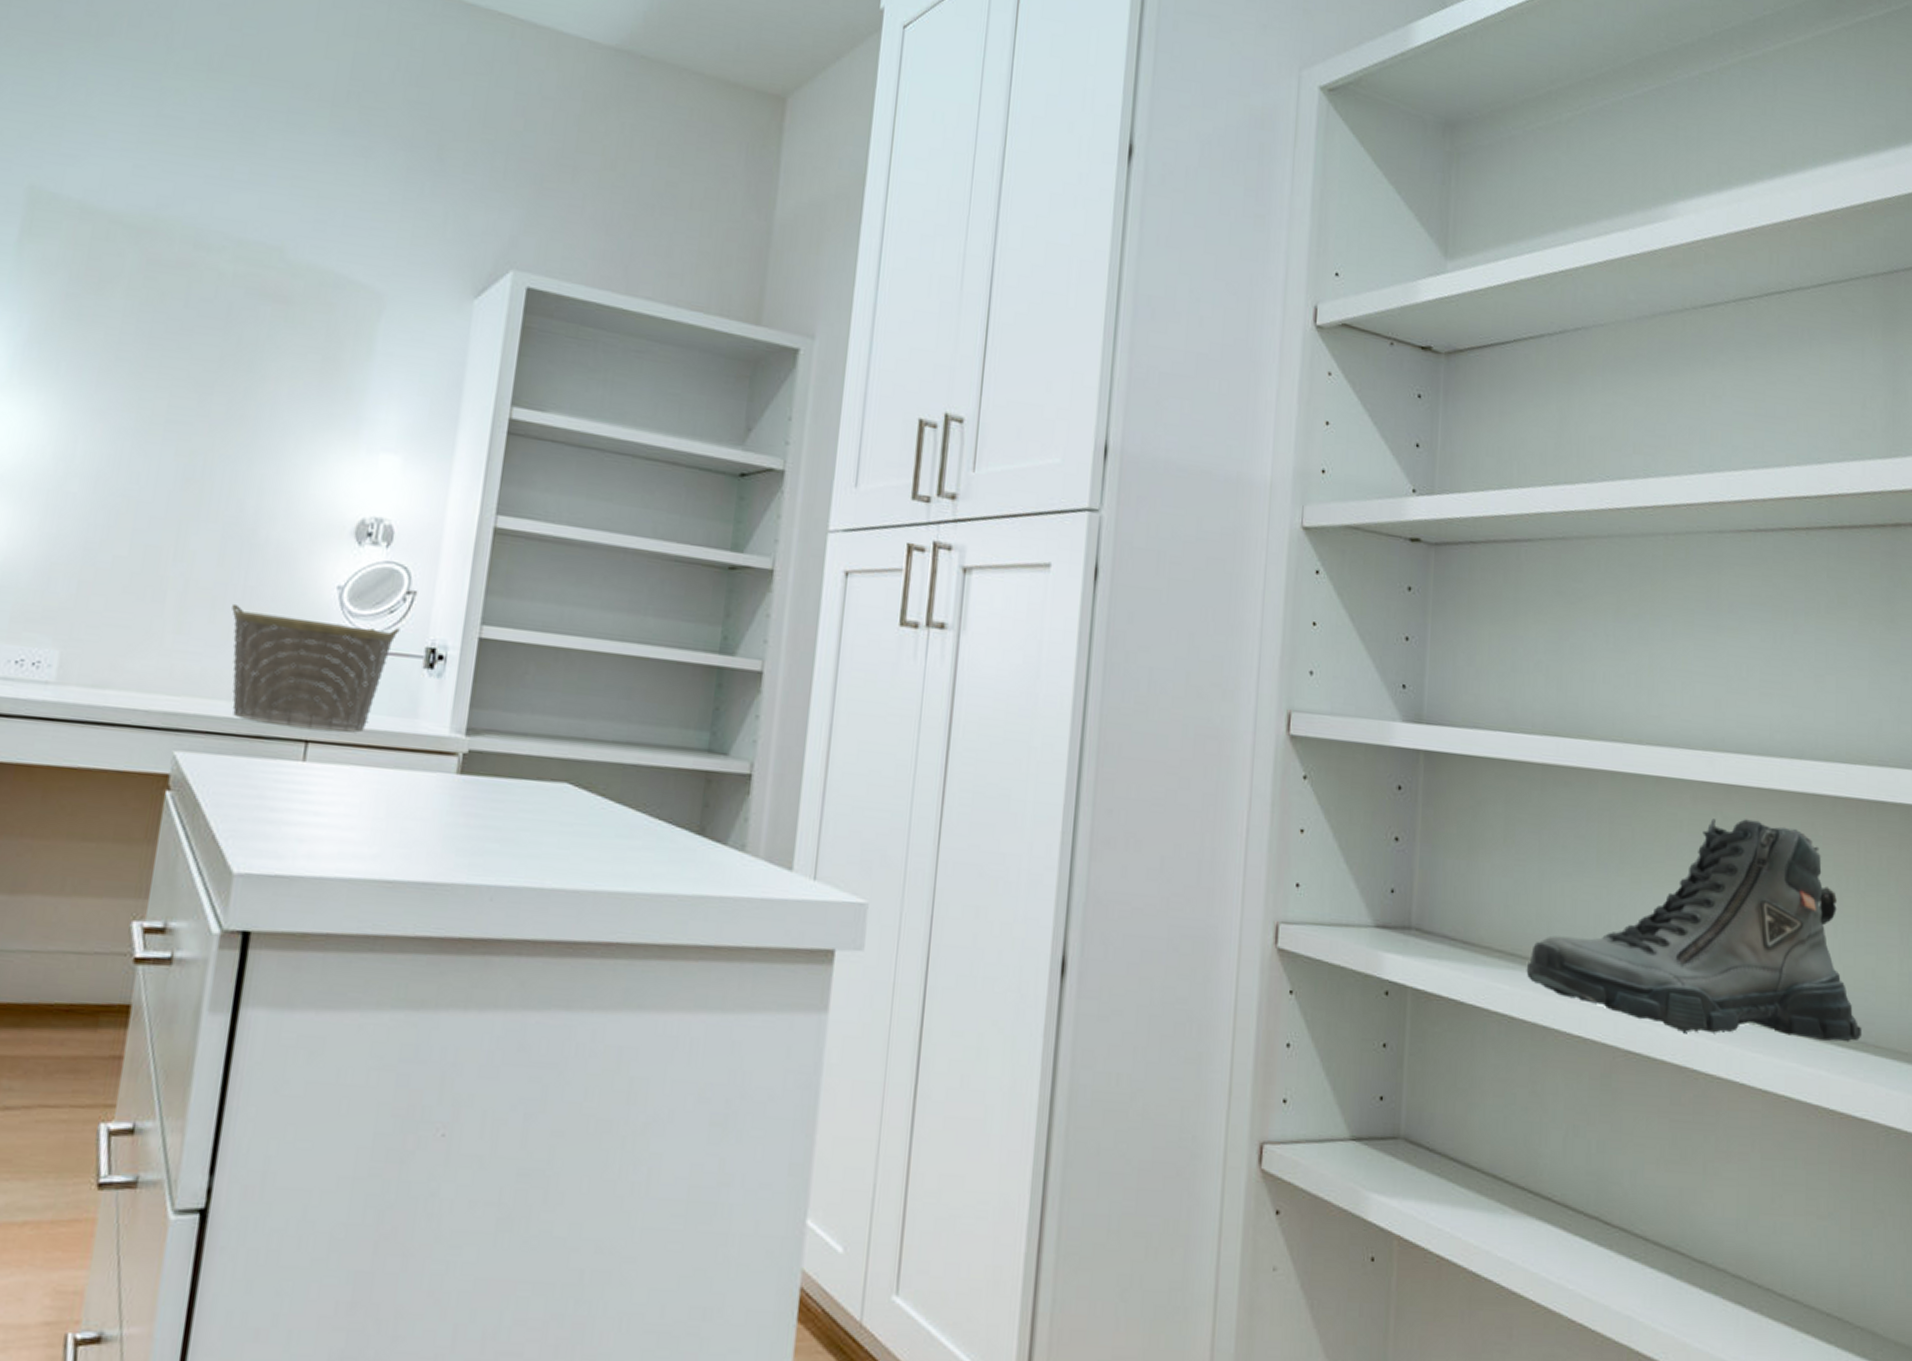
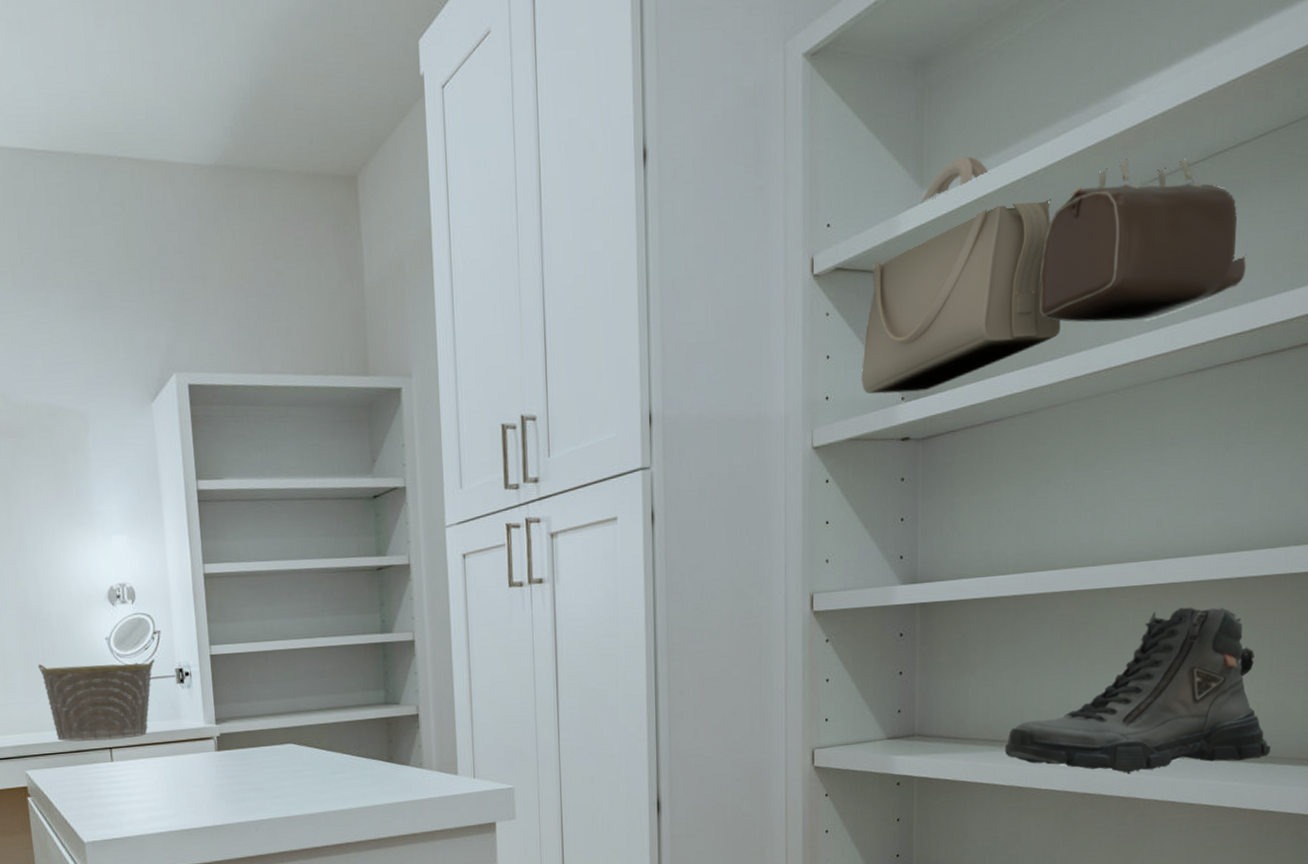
handbag: none [1366,233,1601,488] -> present [862,156,1061,394]
handbag: none [1577,277,1809,459] -> present [1040,157,1246,323]

